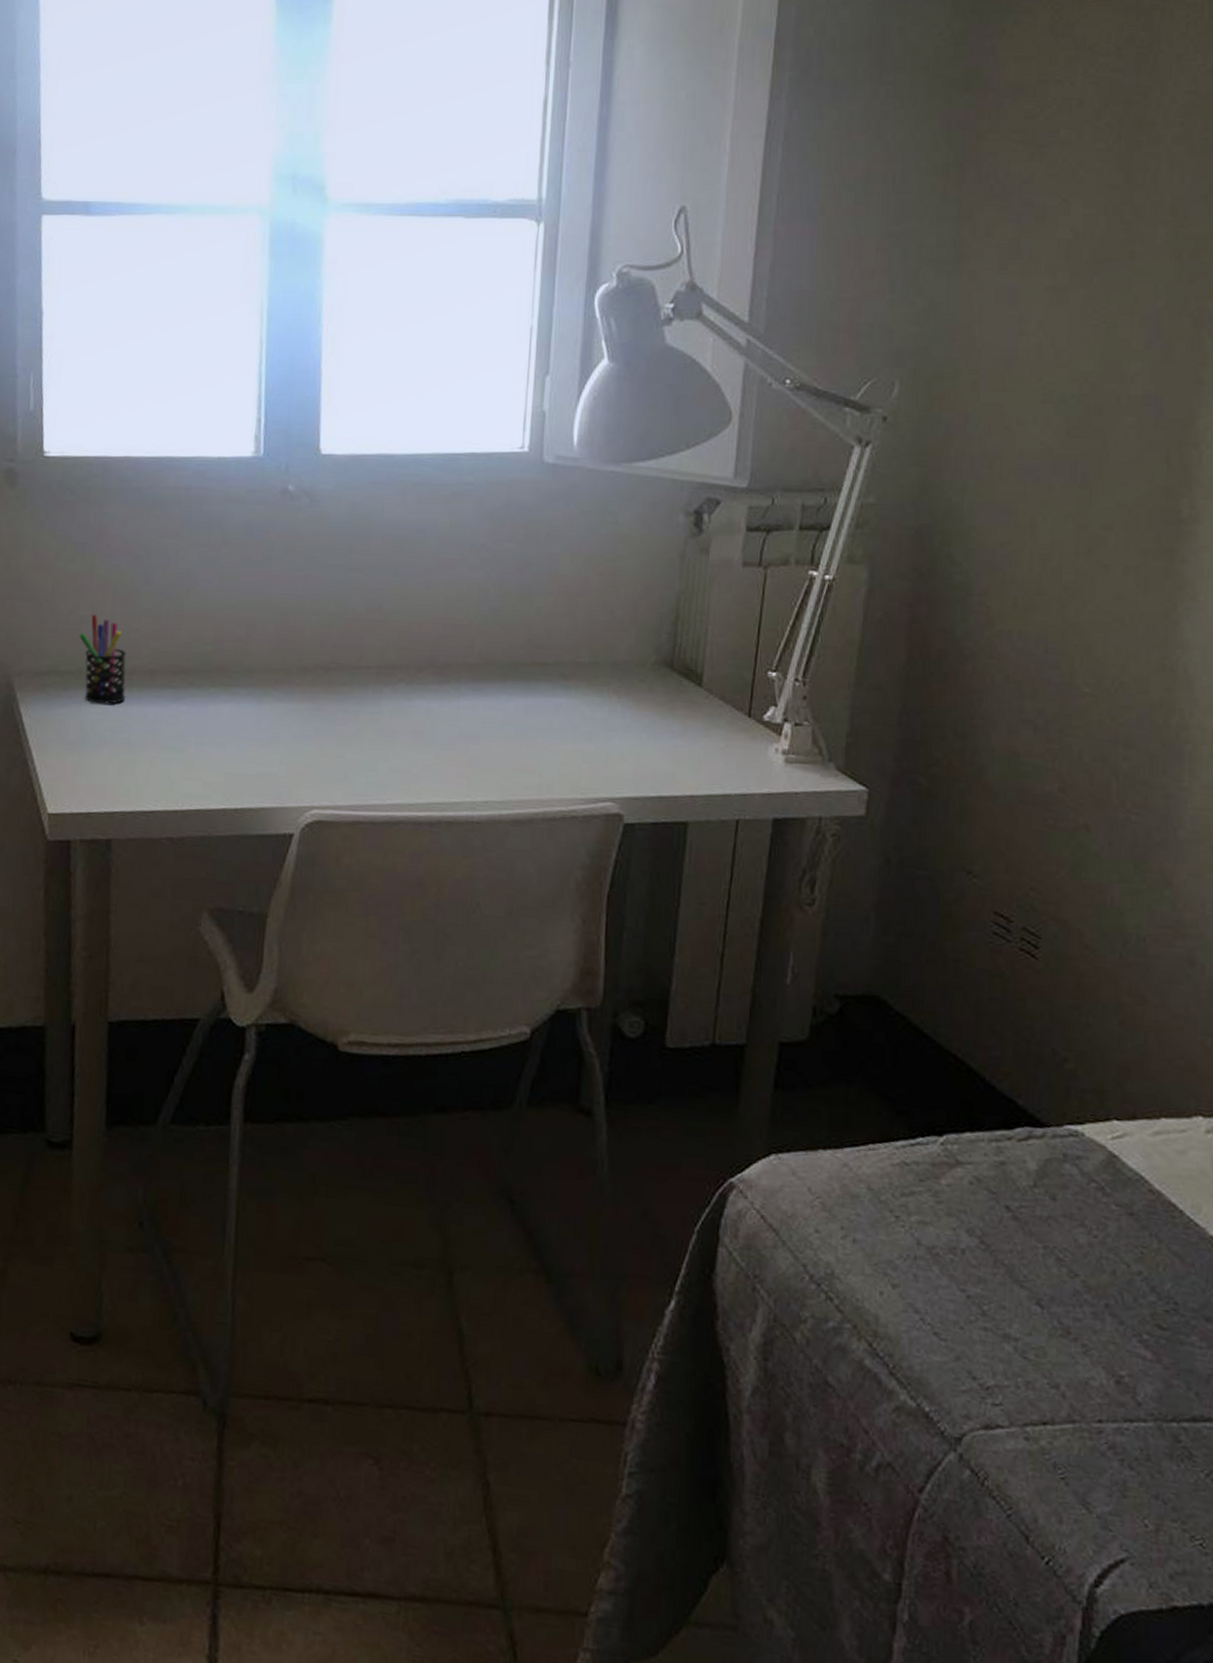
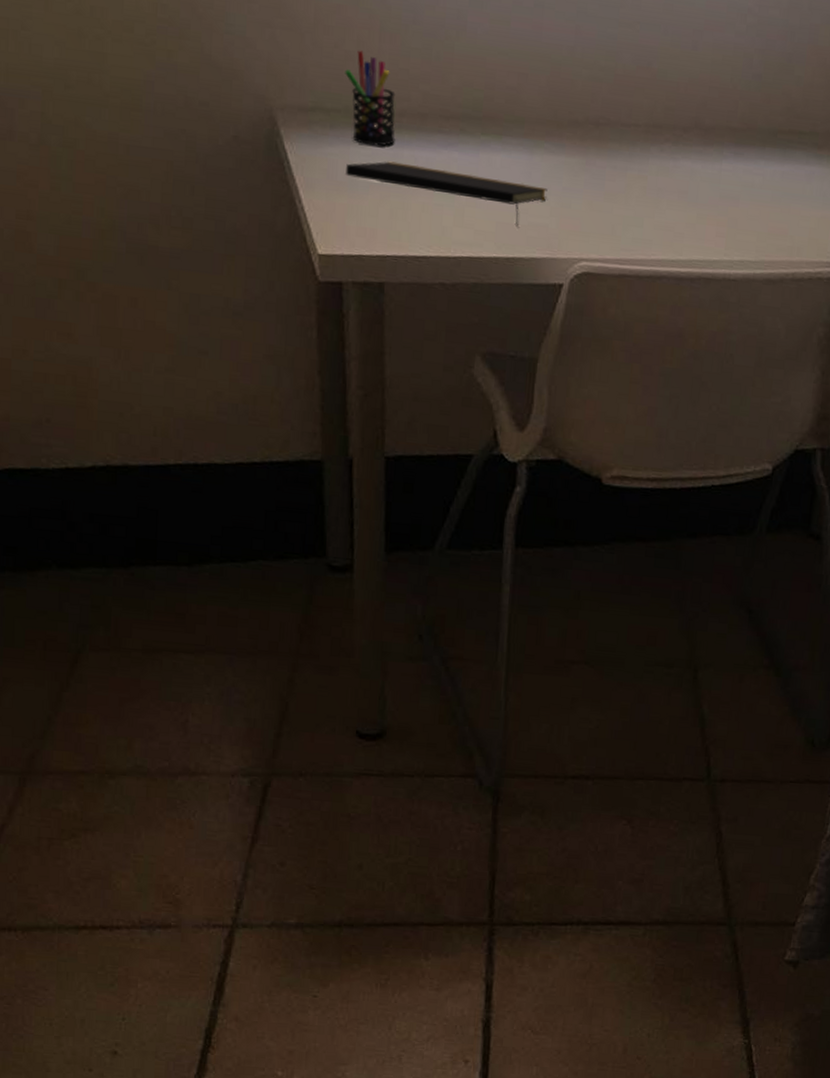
notepad: none [77,718,277,778] -> present [346,161,548,228]

